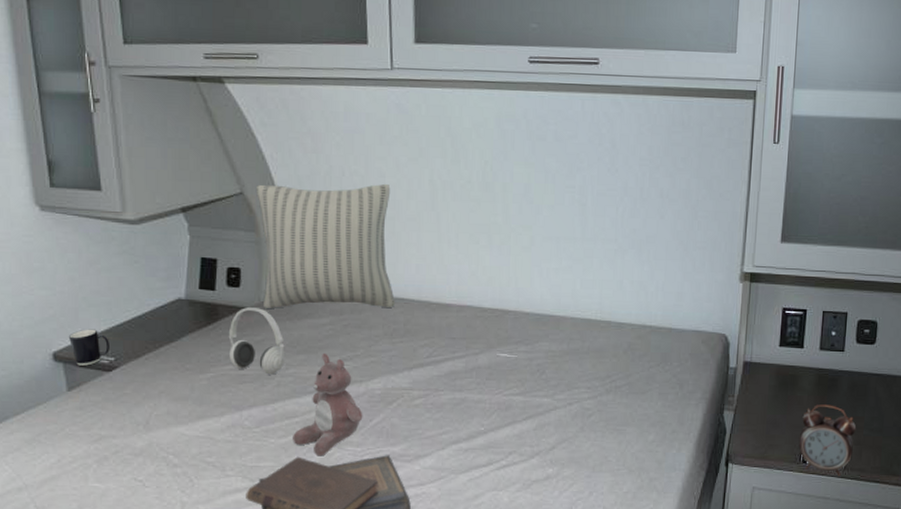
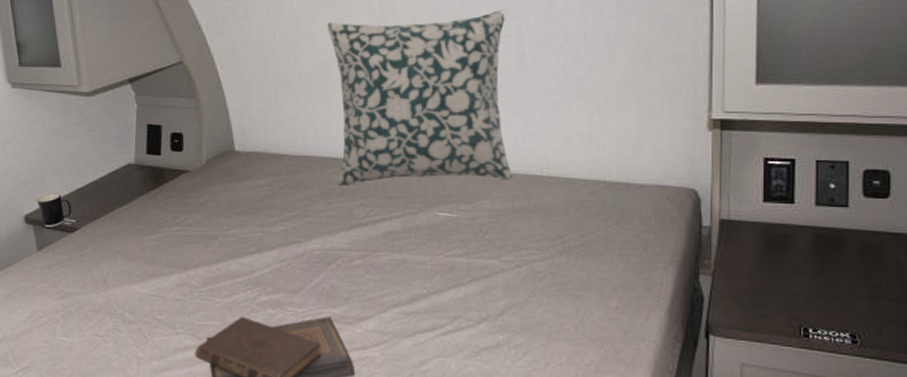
headphones: present [228,306,286,375] -> none [174,169,227,235]
pillow: present [257,183,395,308] -> none [195,45,329,171]
stuffed animal: present [293,353,363,456] -> none [236,213,303,317]
pillow: none [399,161,573,326] -> present [327,10,512,186]
alarm clock: present [798,404,857,477] -> none [796,269,873,355]

